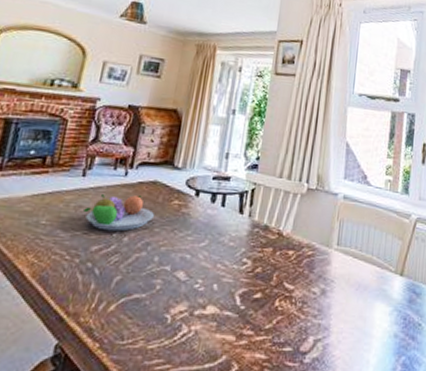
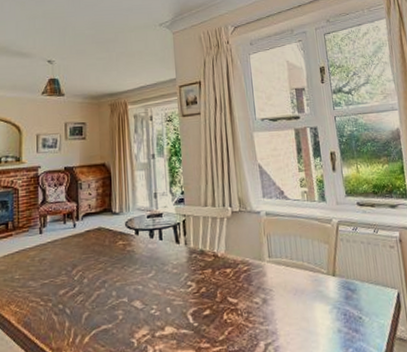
fruit bowl: present [83,194,155,232] -> none [47,242,106,276]

